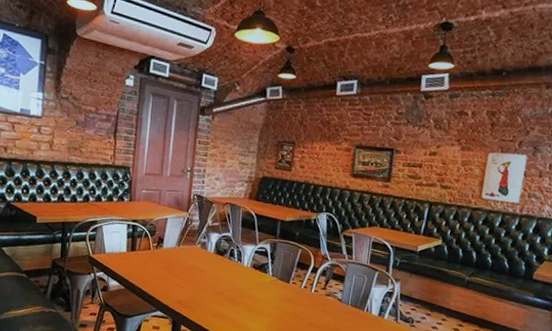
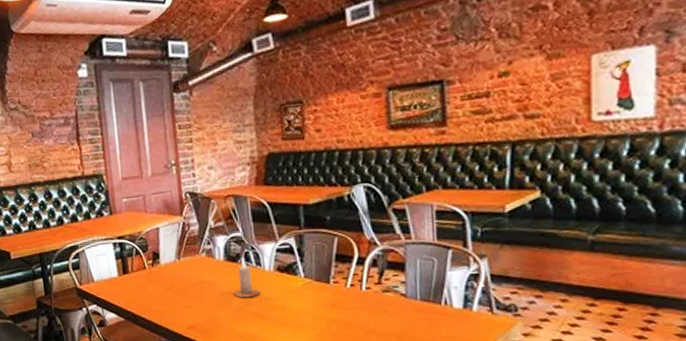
candle: none [216,253,237,286] -> present [233,257,261,298]

